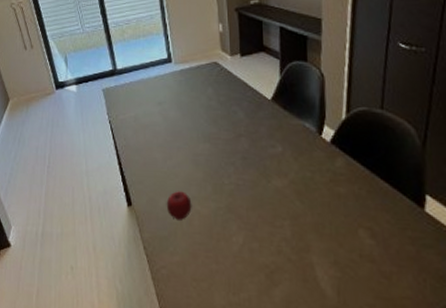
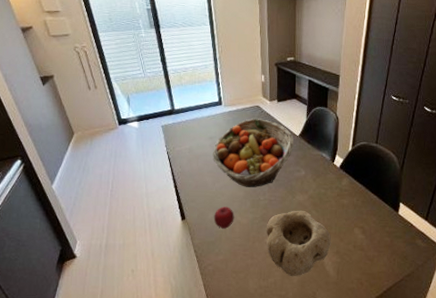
fruit basket: none [163,78,266,167] -> present [213,119,295,187]
bowl: none [233,200,325,294] -> present [266,210,331,277]

